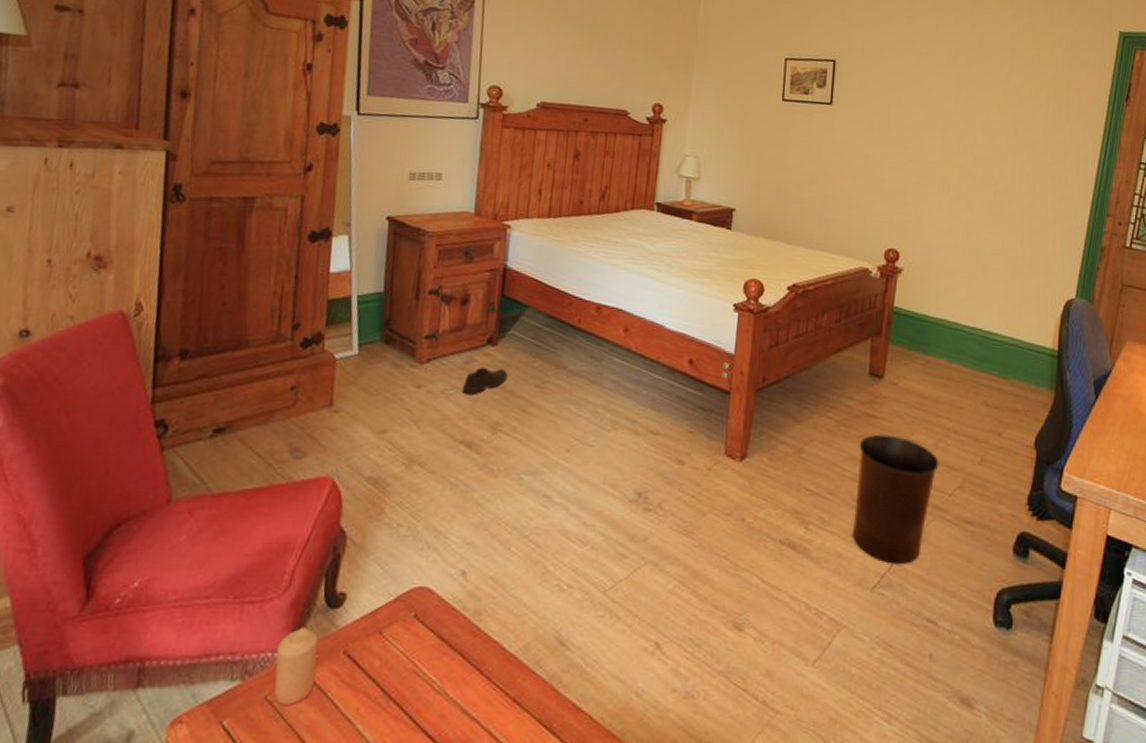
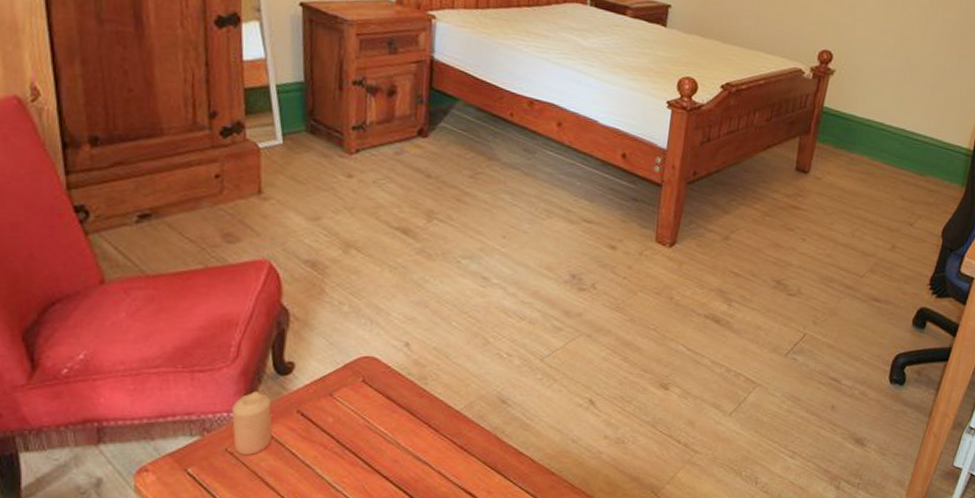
shoe: present [461,366,508,394] -> none [394,157,441,184]
waste bin: present [852,434,939,565] -> none [771,223,854,335]

